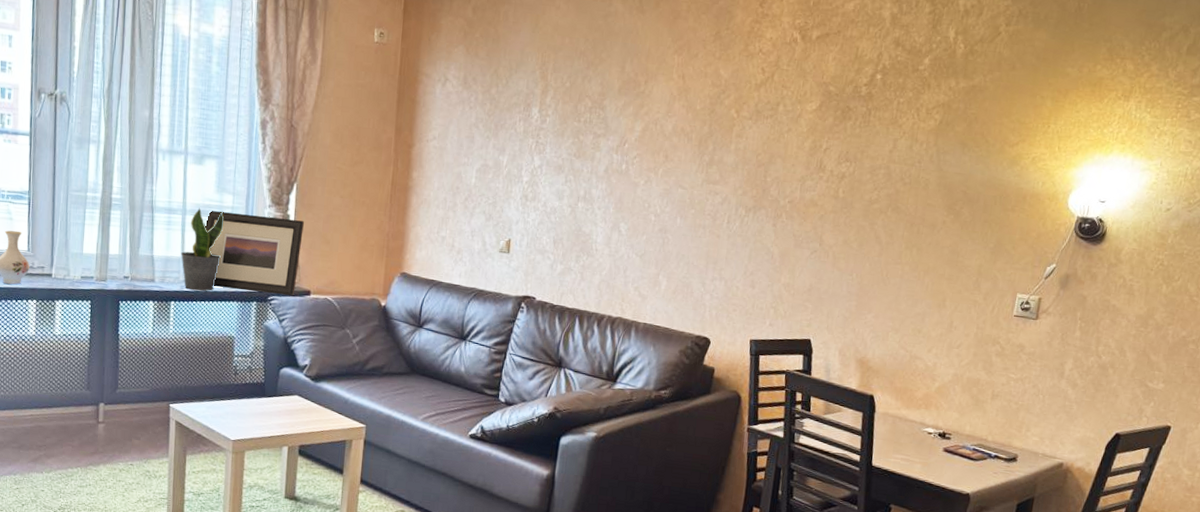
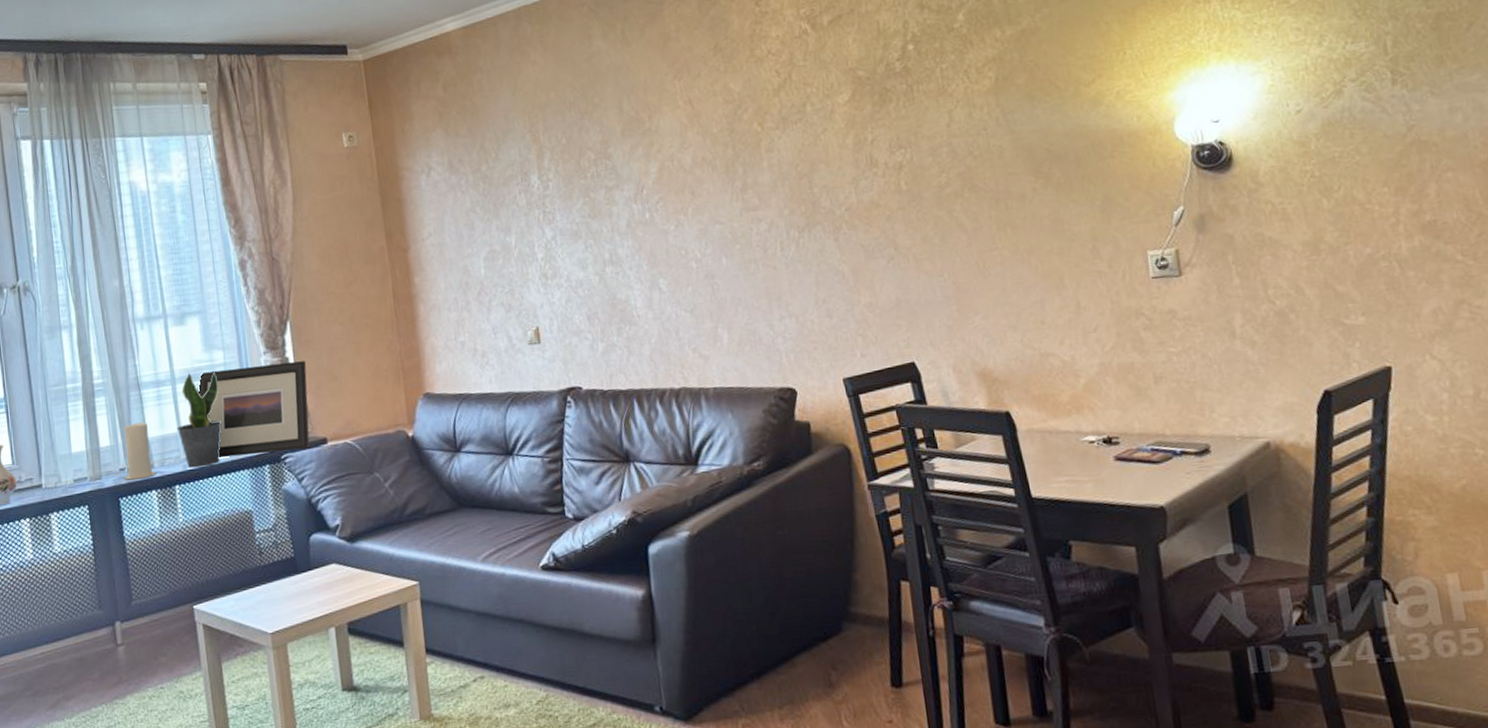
candle: none [127,240,156,289] -> present [124,422,157,480]

